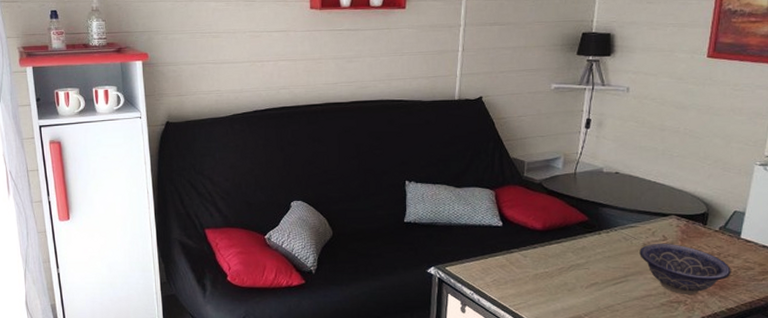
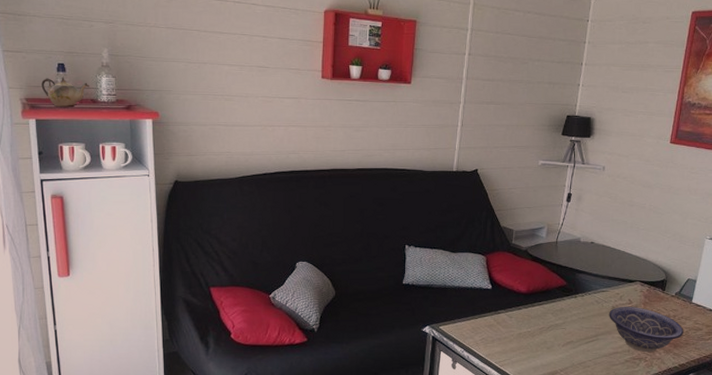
teapot: none [36,23,82,54] -> present [41,76,90,108]

